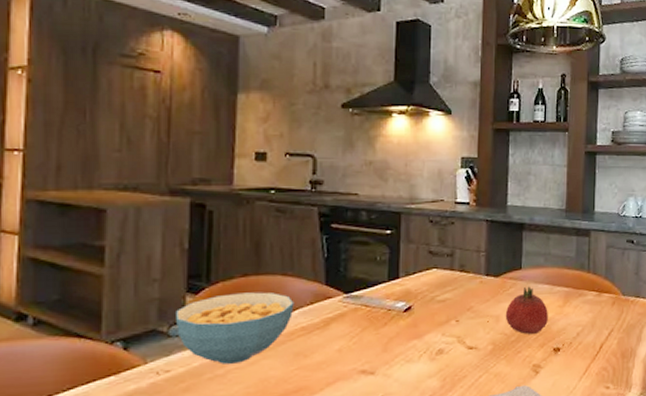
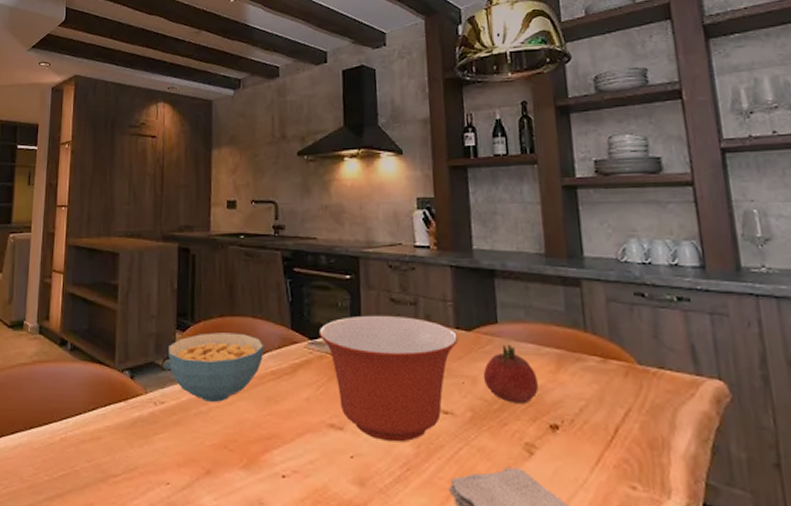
mixing bowl: none [355,266,488,379] -> present [318,315,459,442]

